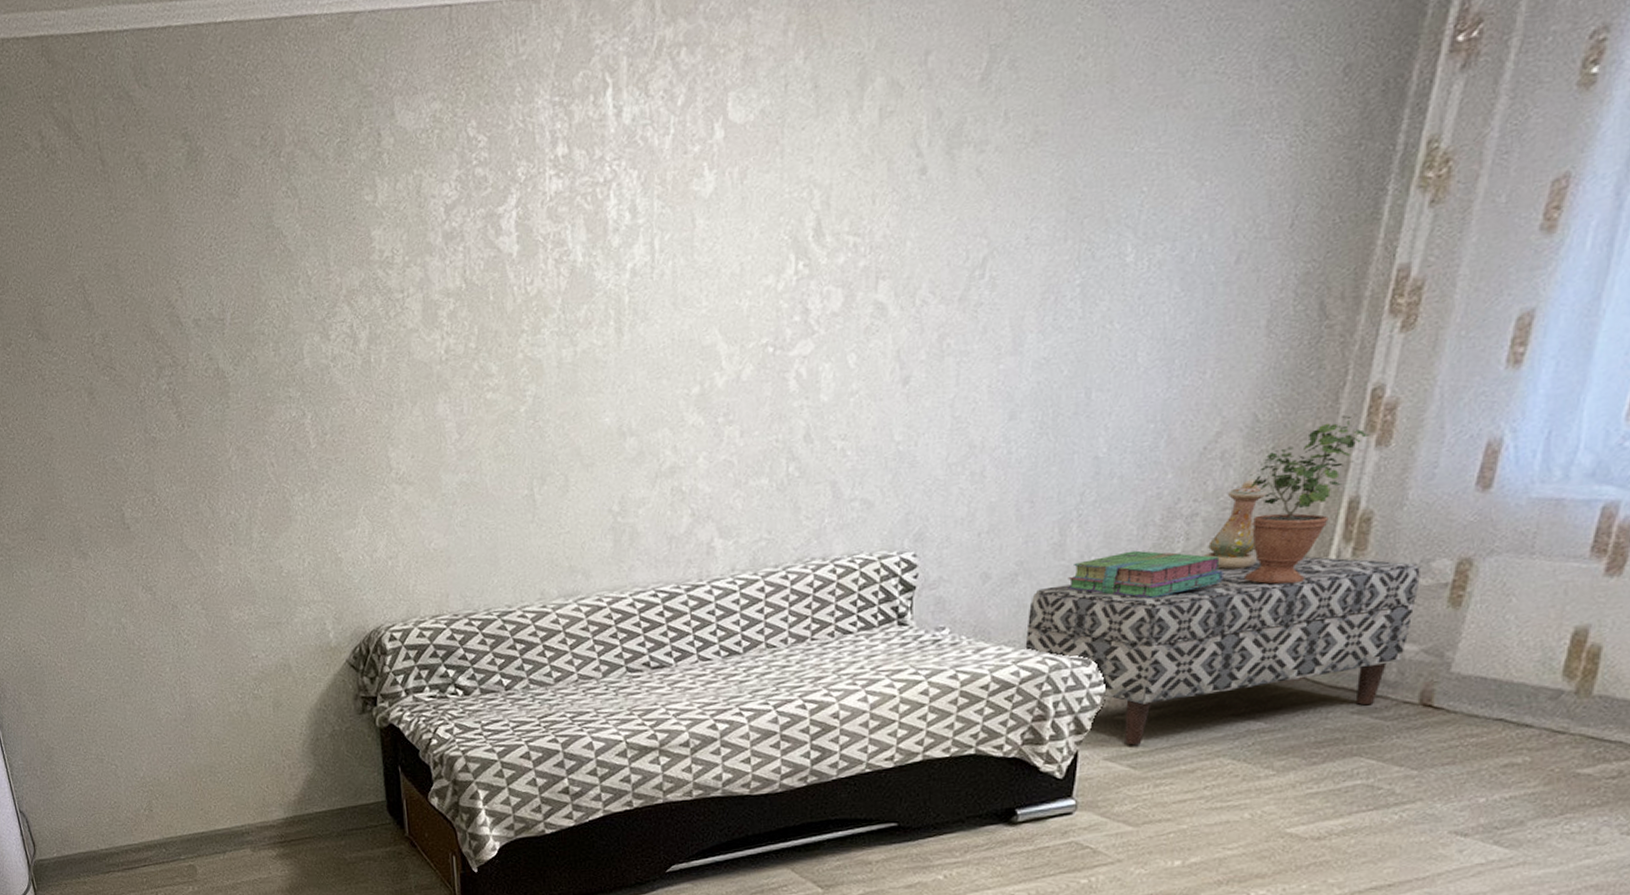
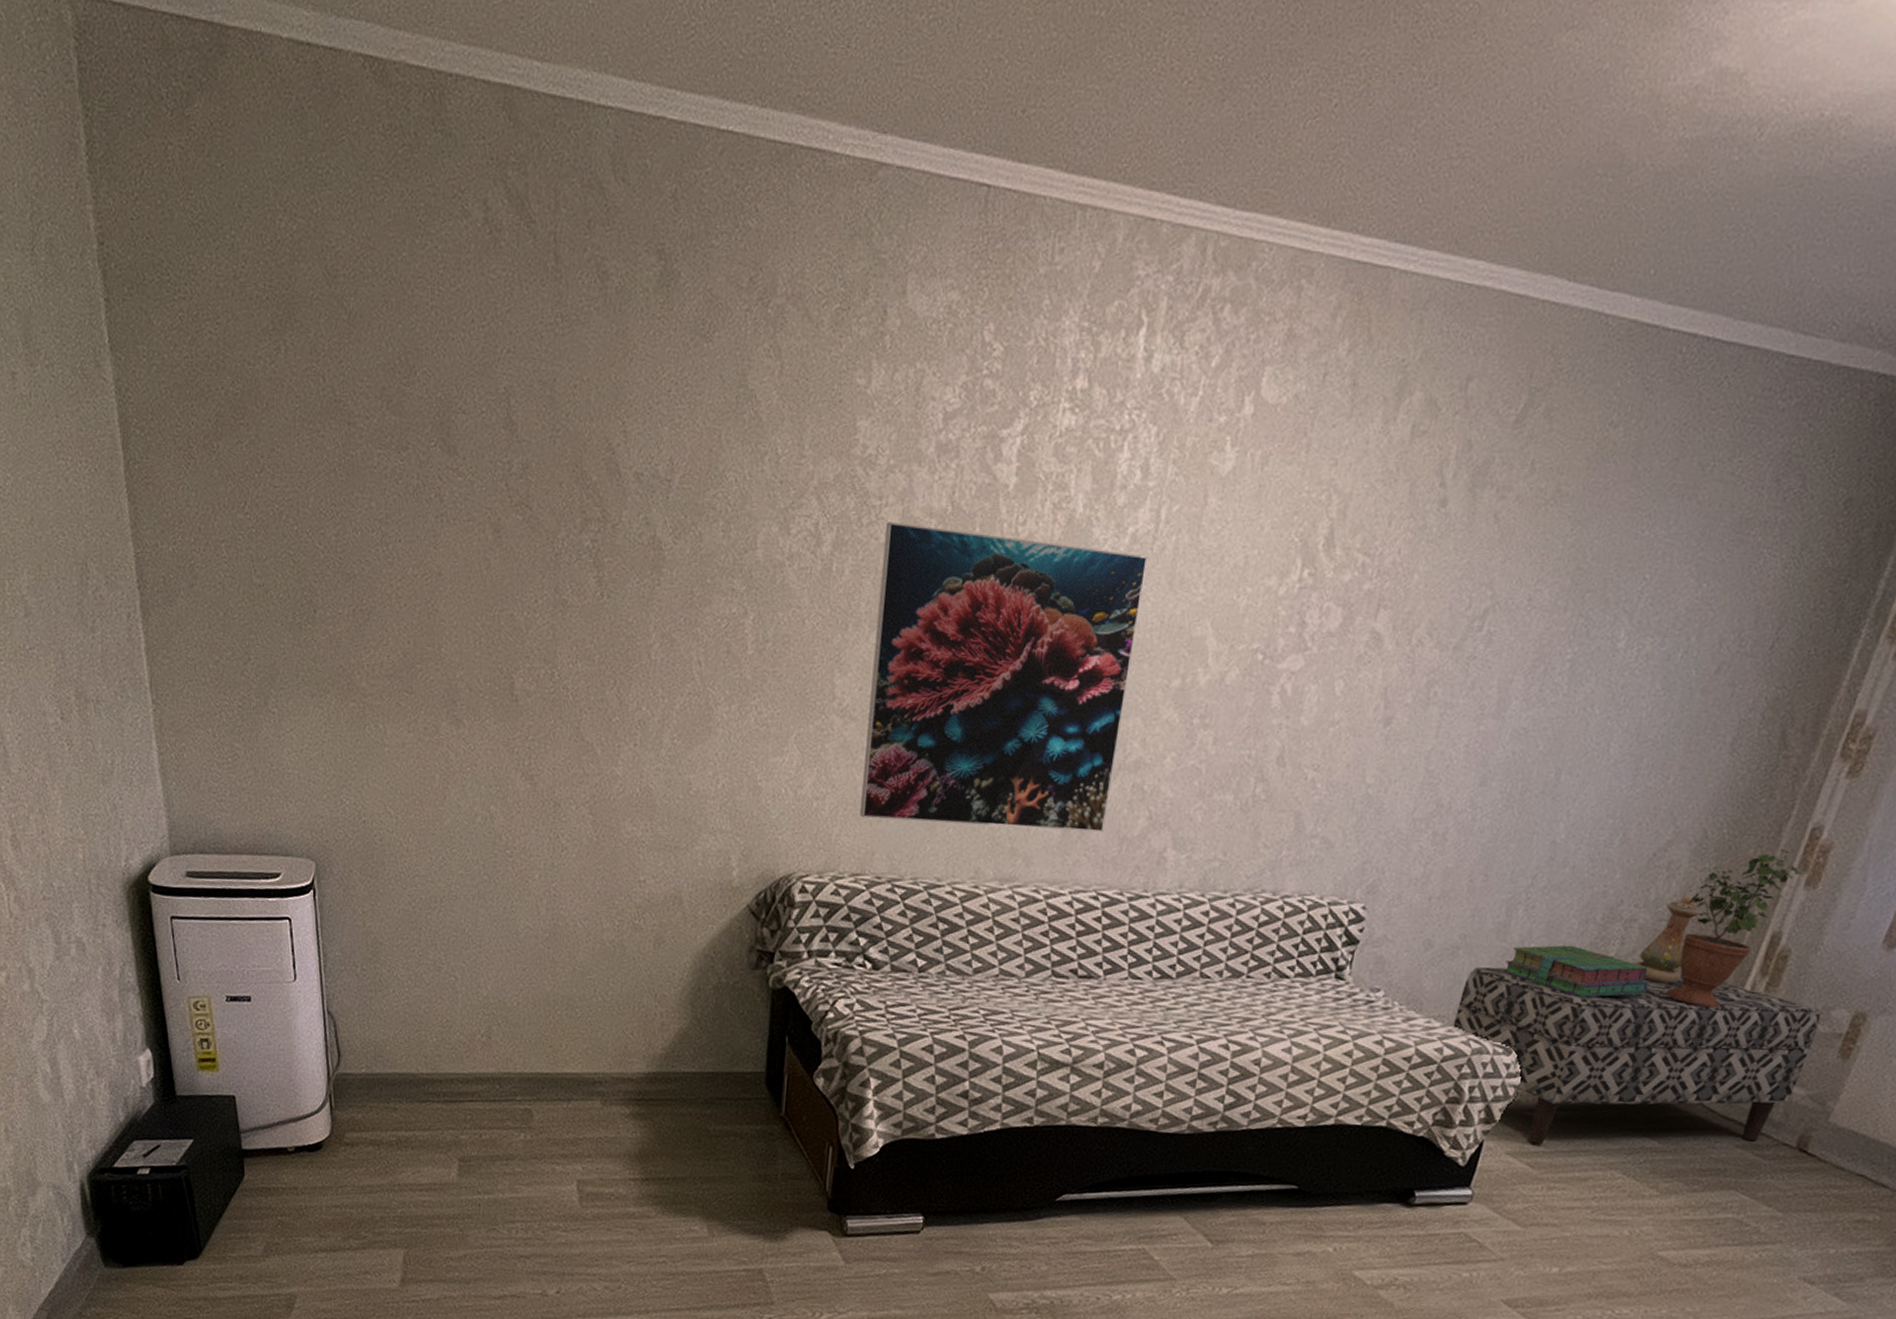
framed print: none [410,285,653,567] -> present [859,522,1148,833]

